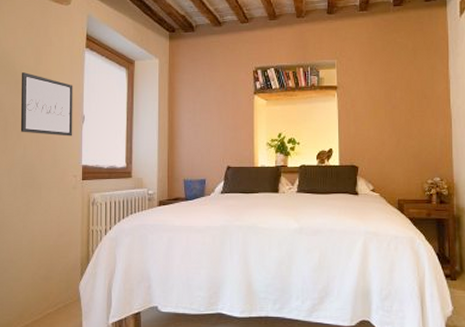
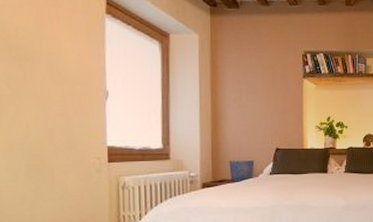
wall art: present [20,72,73,137] -> none [17,36,94,114]

